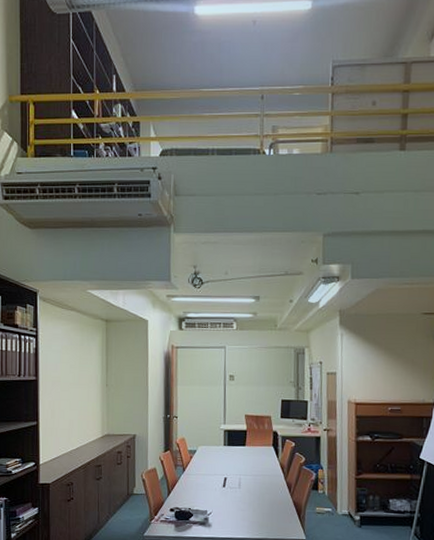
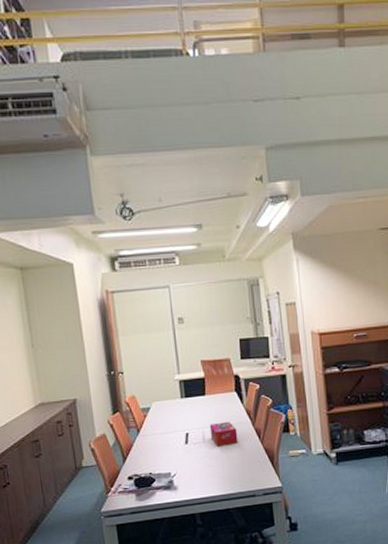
tissue box: none [246,472,270,494] -> present [209,421,238,447]

